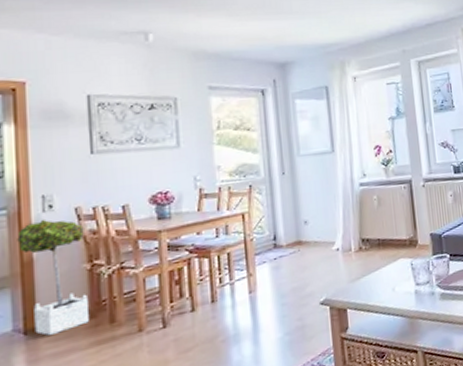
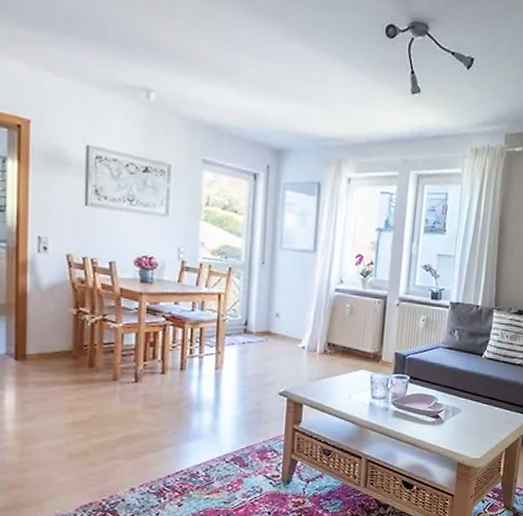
potted tree: present [17,218,89,336] -> none [14,258,73,365]

